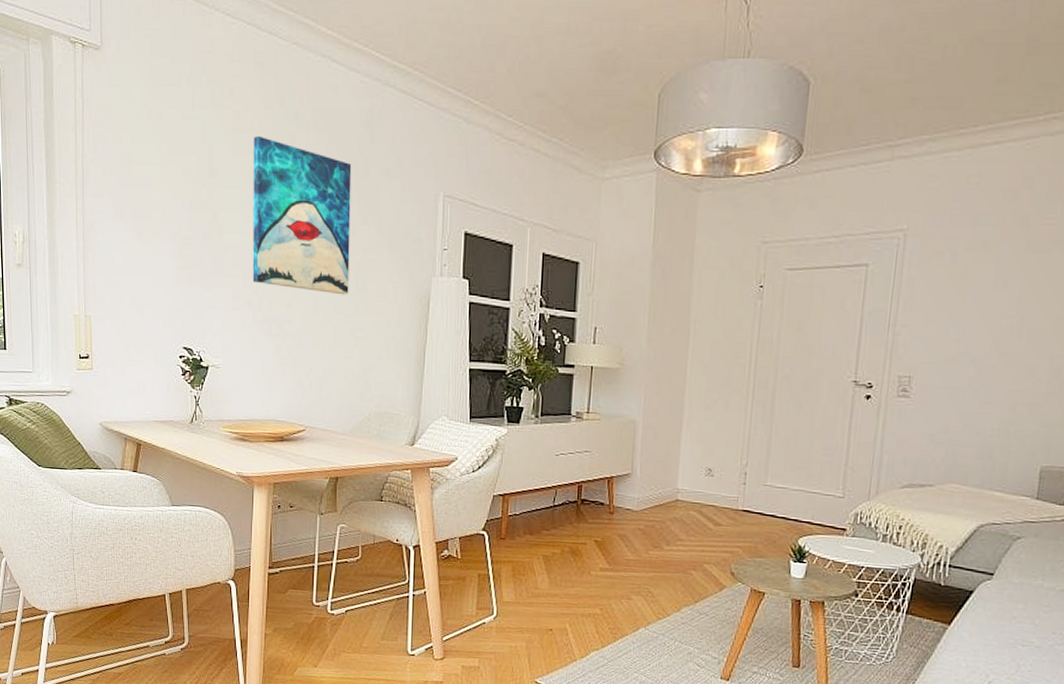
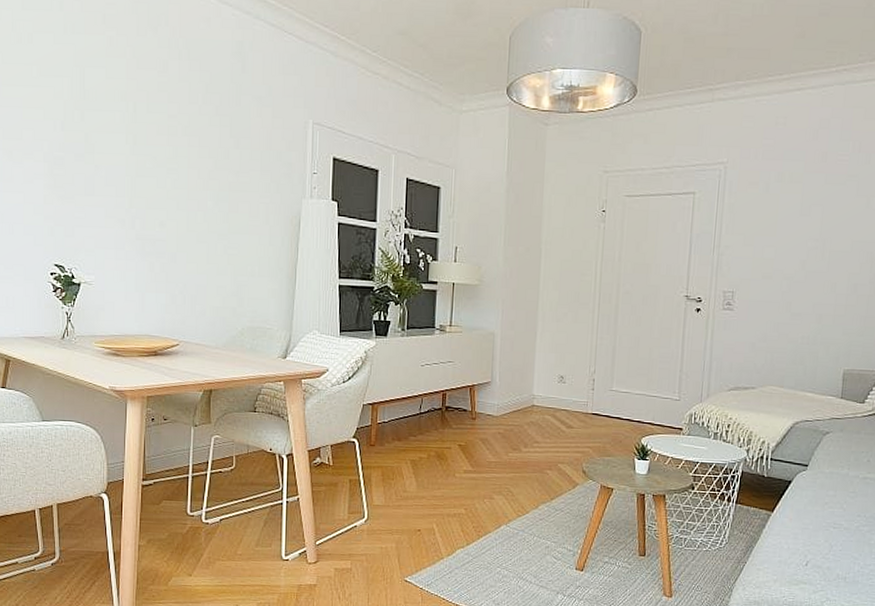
wall art: present [252,135,352,295] -> none [125,61,224,215]

